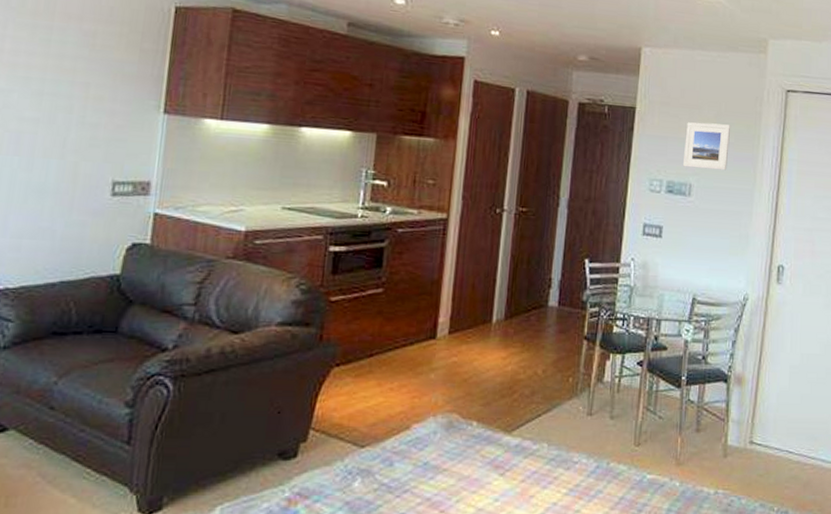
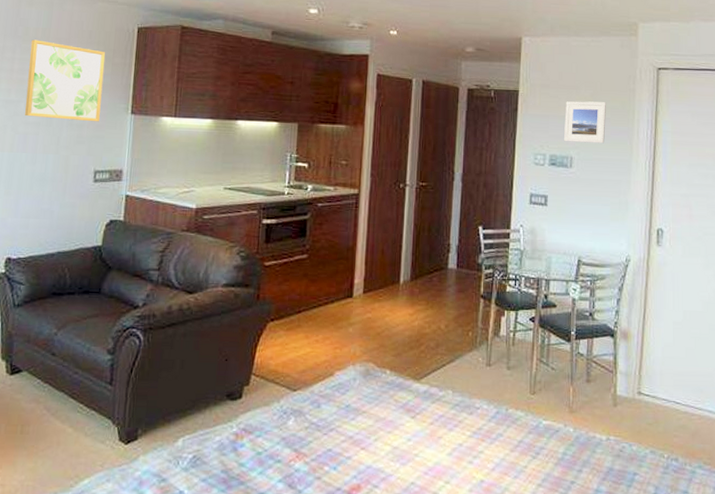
wall art: none [18,13,132,122] -> present [25,39,106,122]

